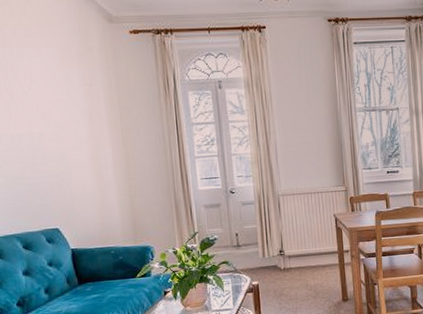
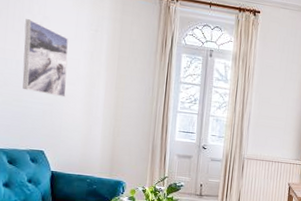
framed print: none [12,87,71,166] -> present [22,19,68,98]

